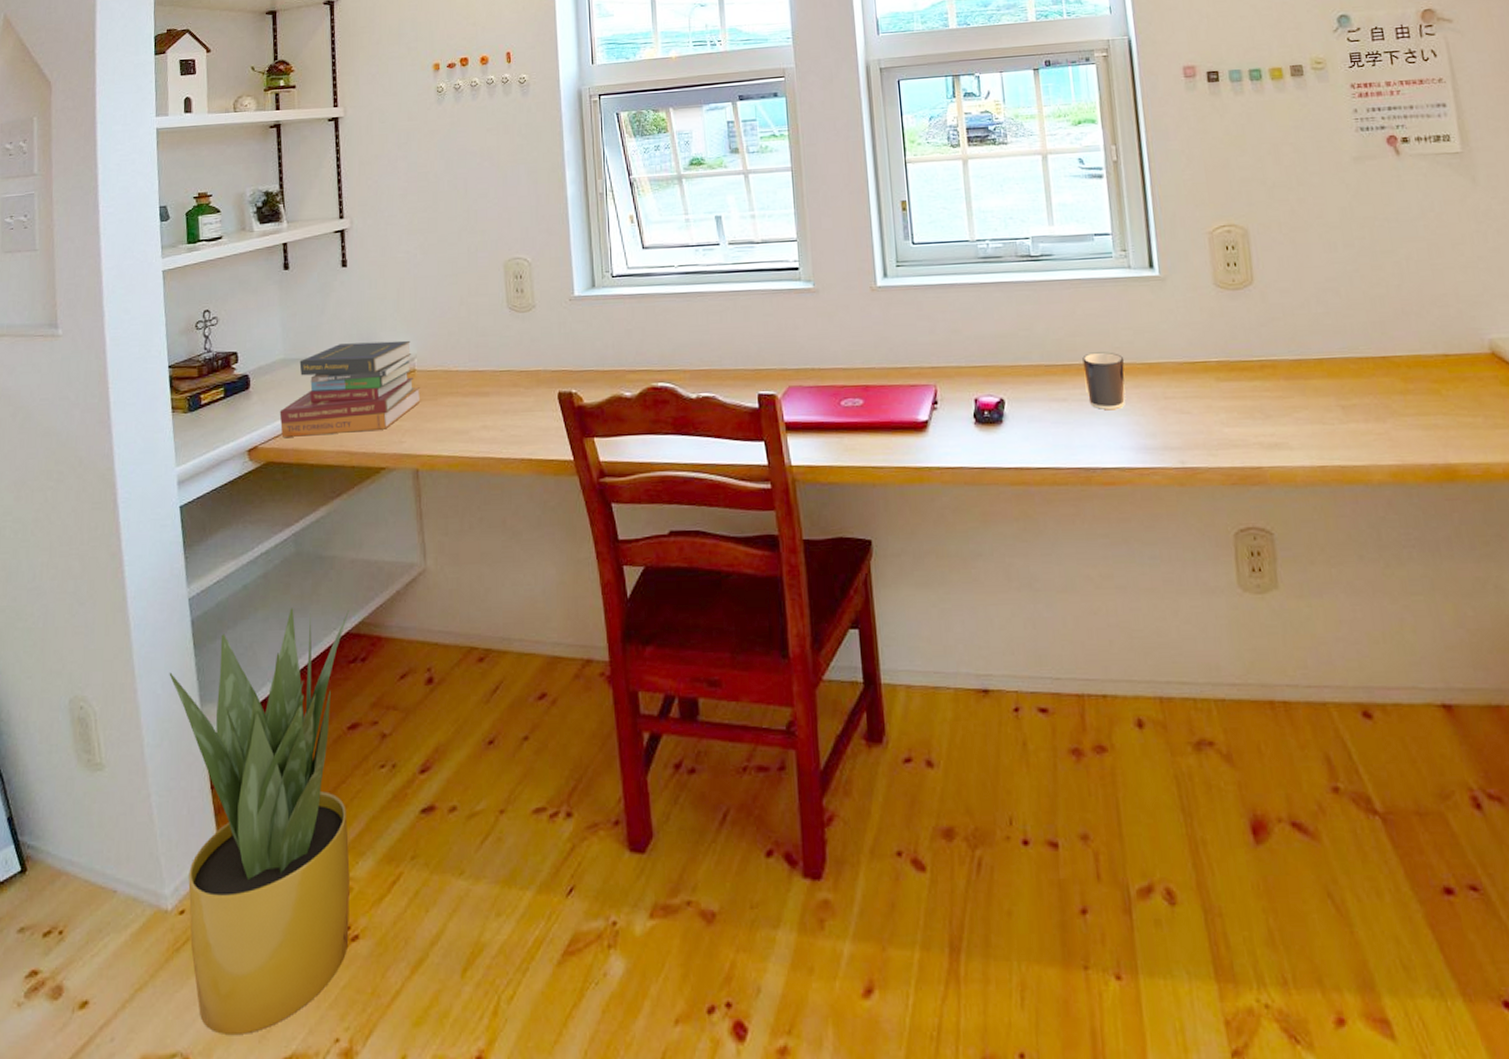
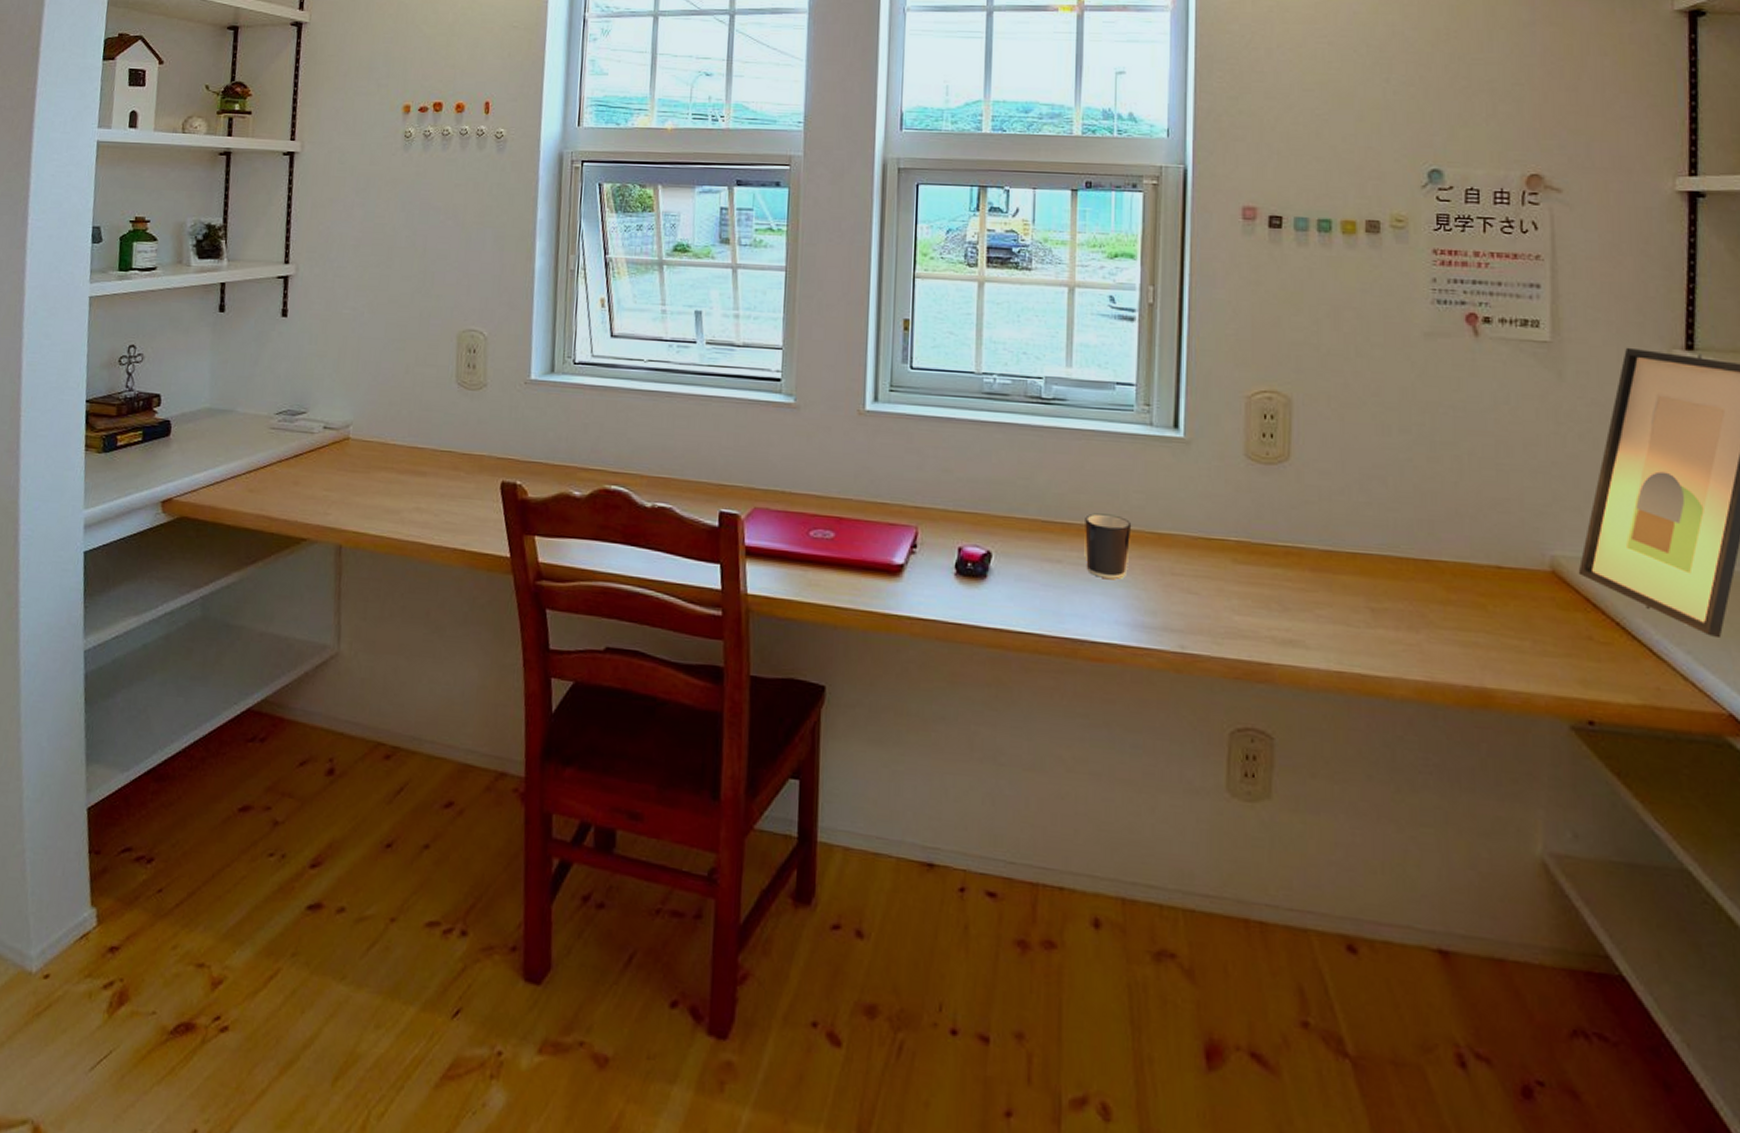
planter: present [169,608,350,1036] -> none [52,675,252,1112]
books: present [279,340,421,437] -> none [199,399,353,498]

